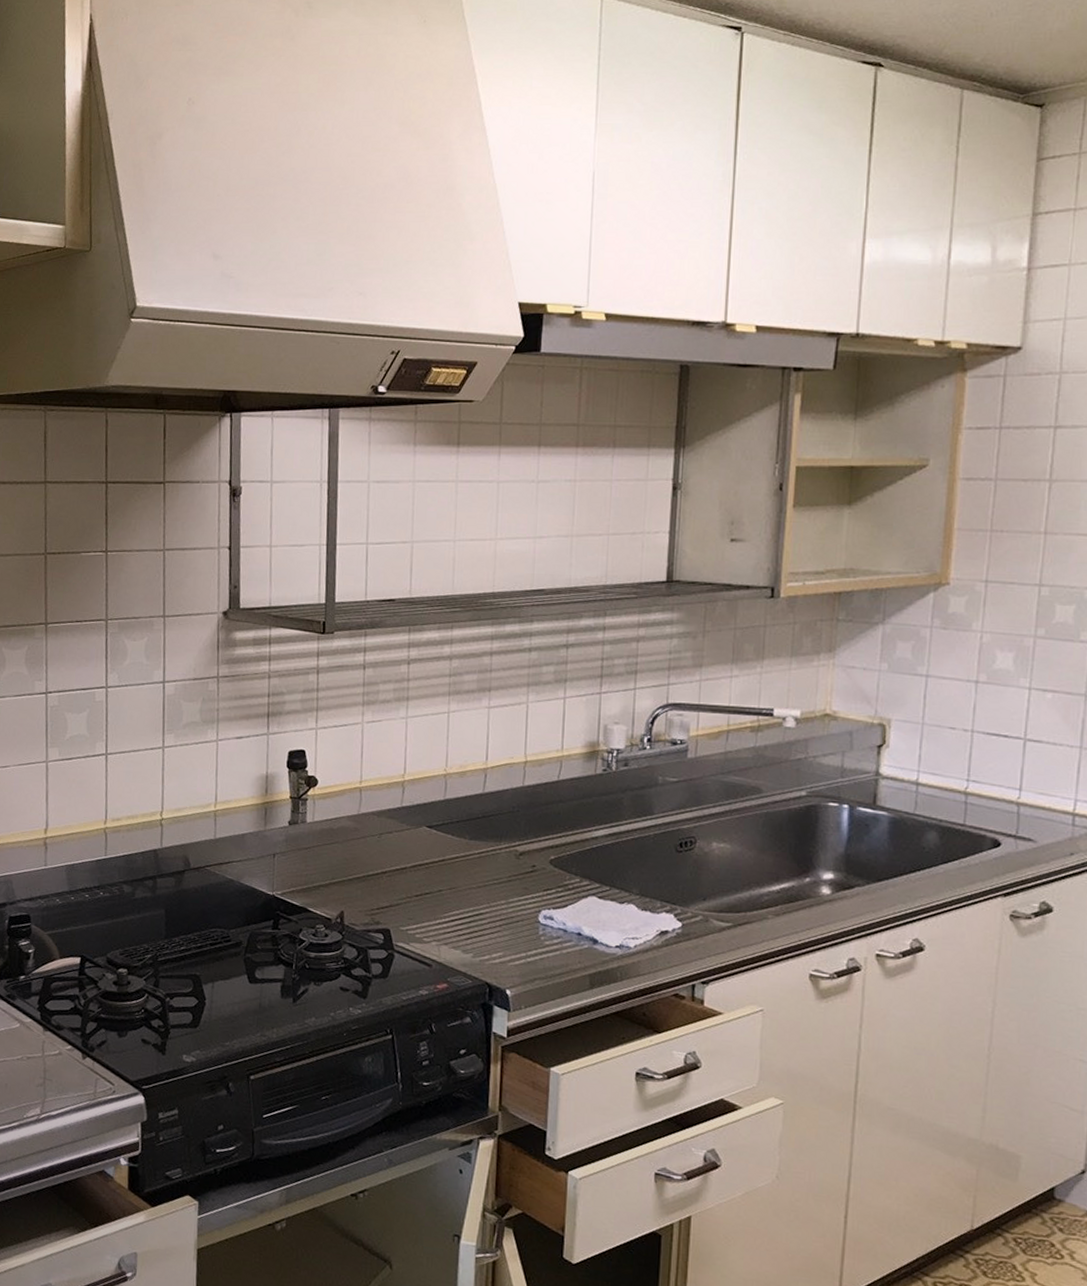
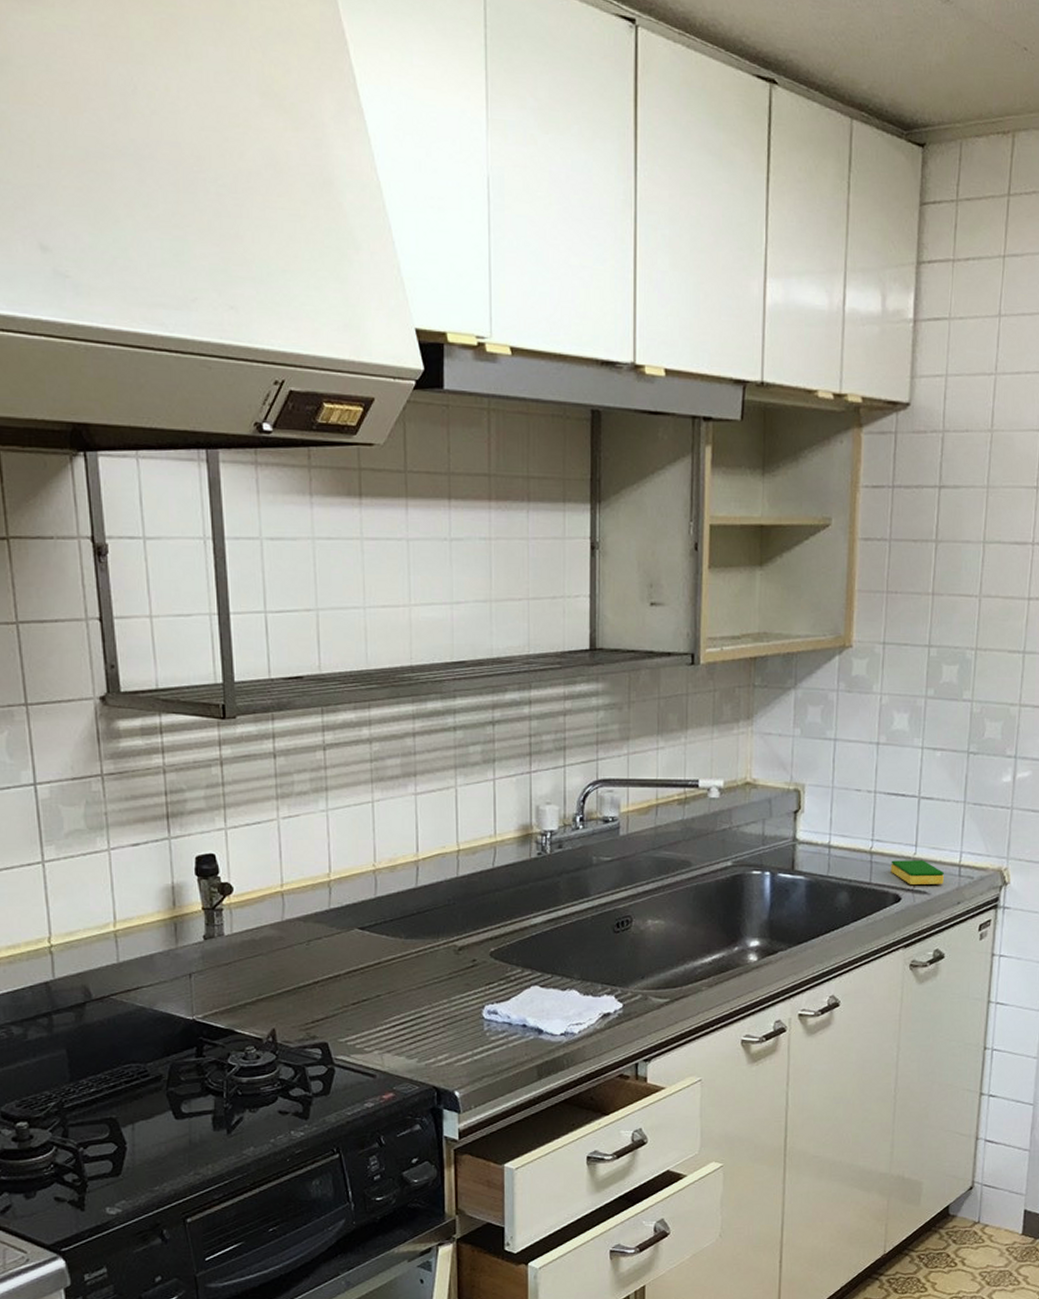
dish sponge: none [989,803,1054,833] -> present [891,860,944,884]

